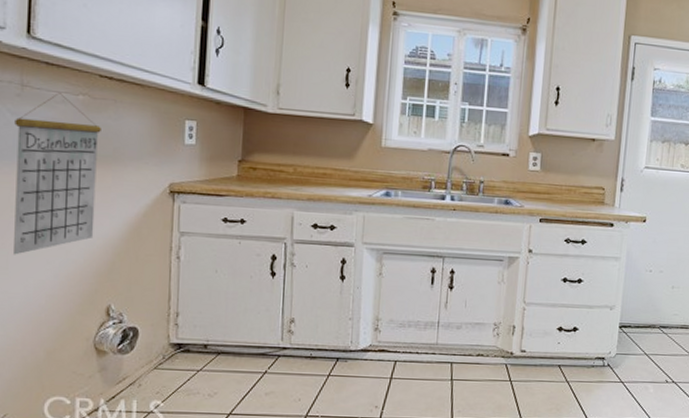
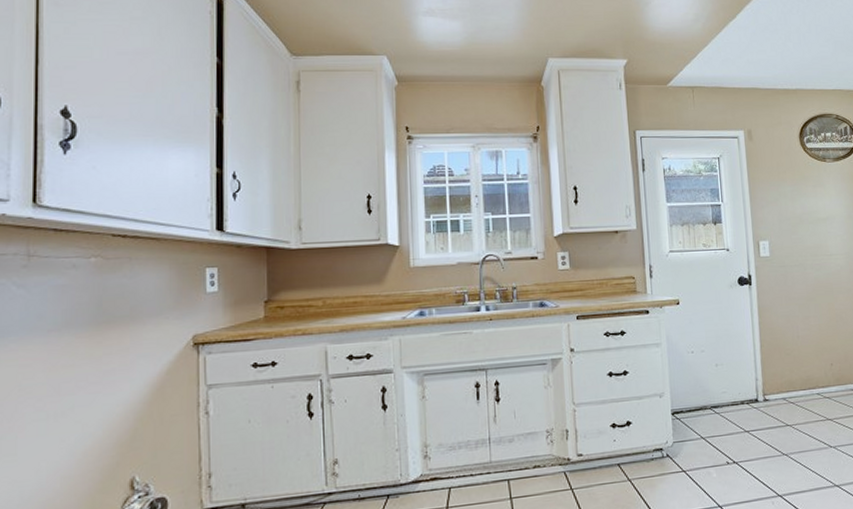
calendar: present [14,93,101,255] -> none [21,258,116,438]

